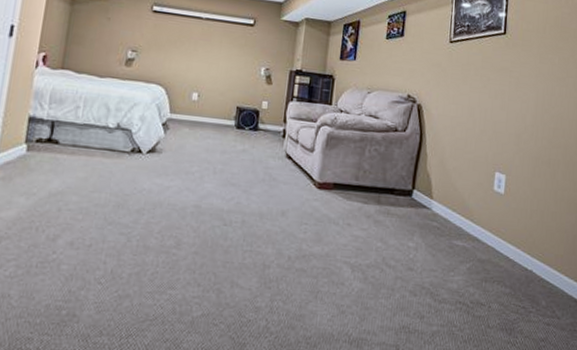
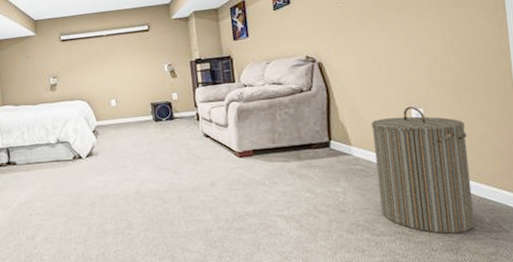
laundry hamper: none [448,169,540,313] -> present [371,106,475,234]

